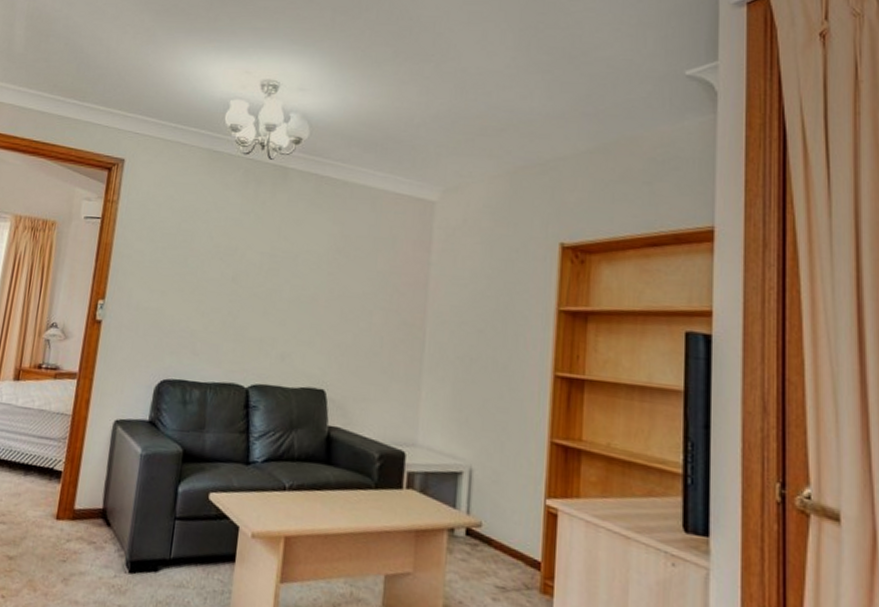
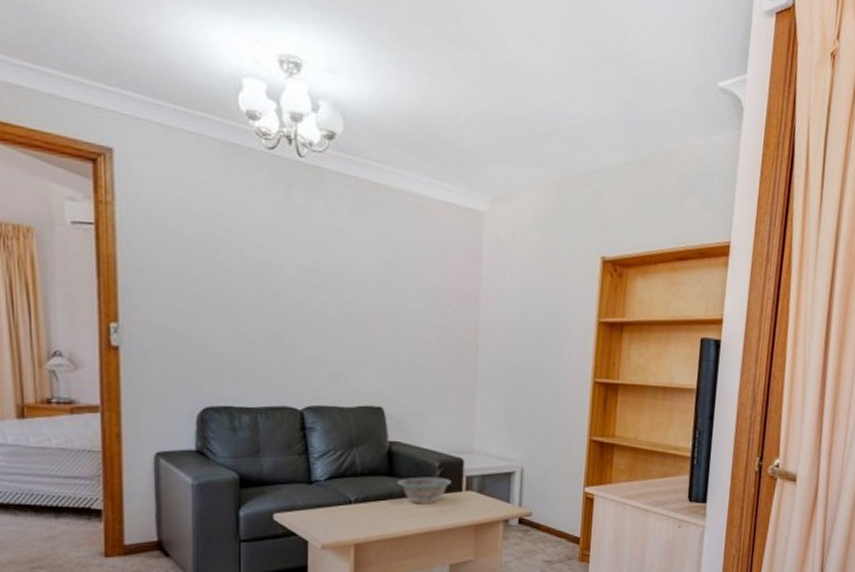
decorative bowl: none [333,468,391,501] -> present [397,477,451,505]

